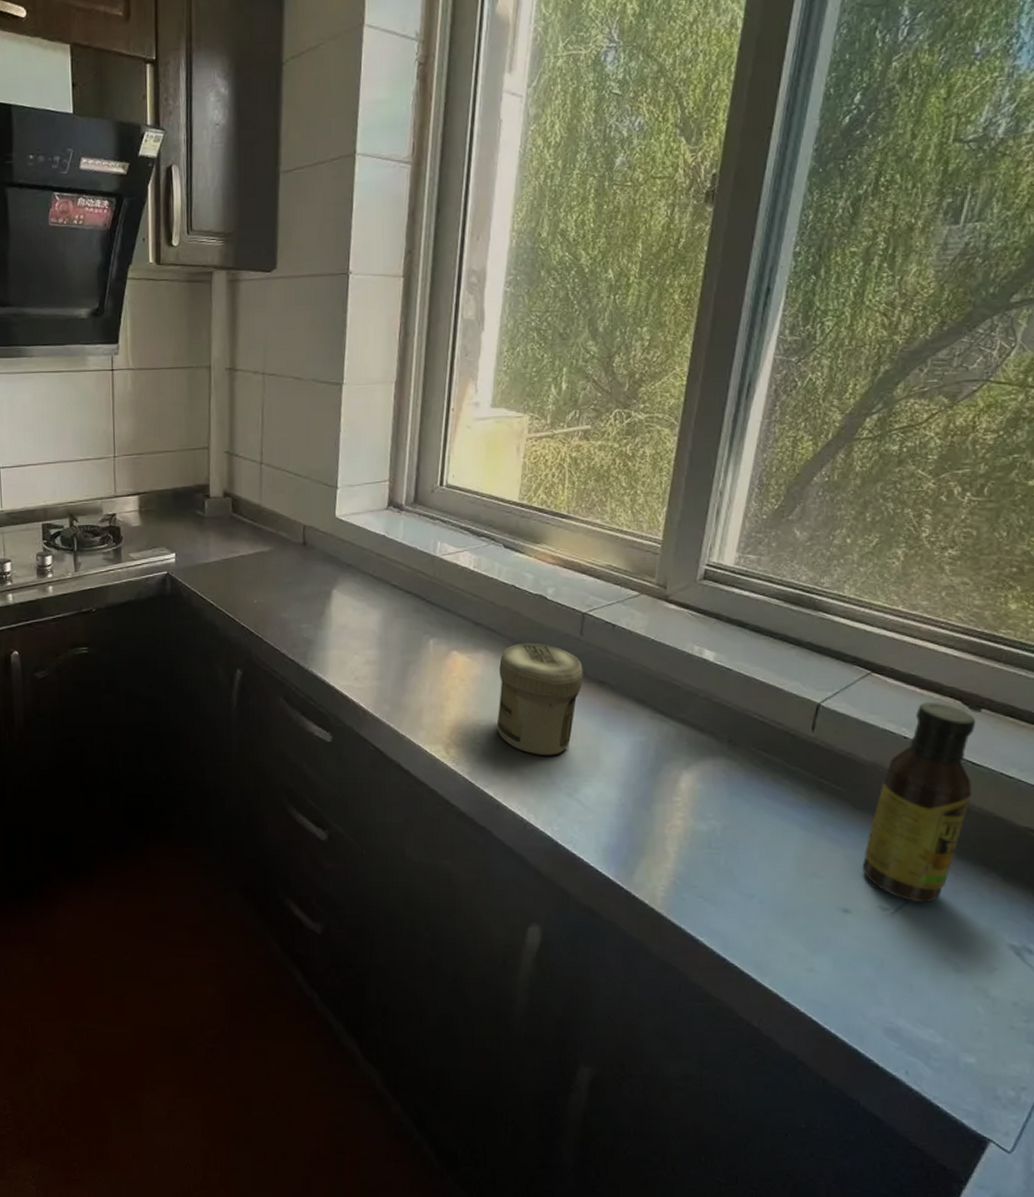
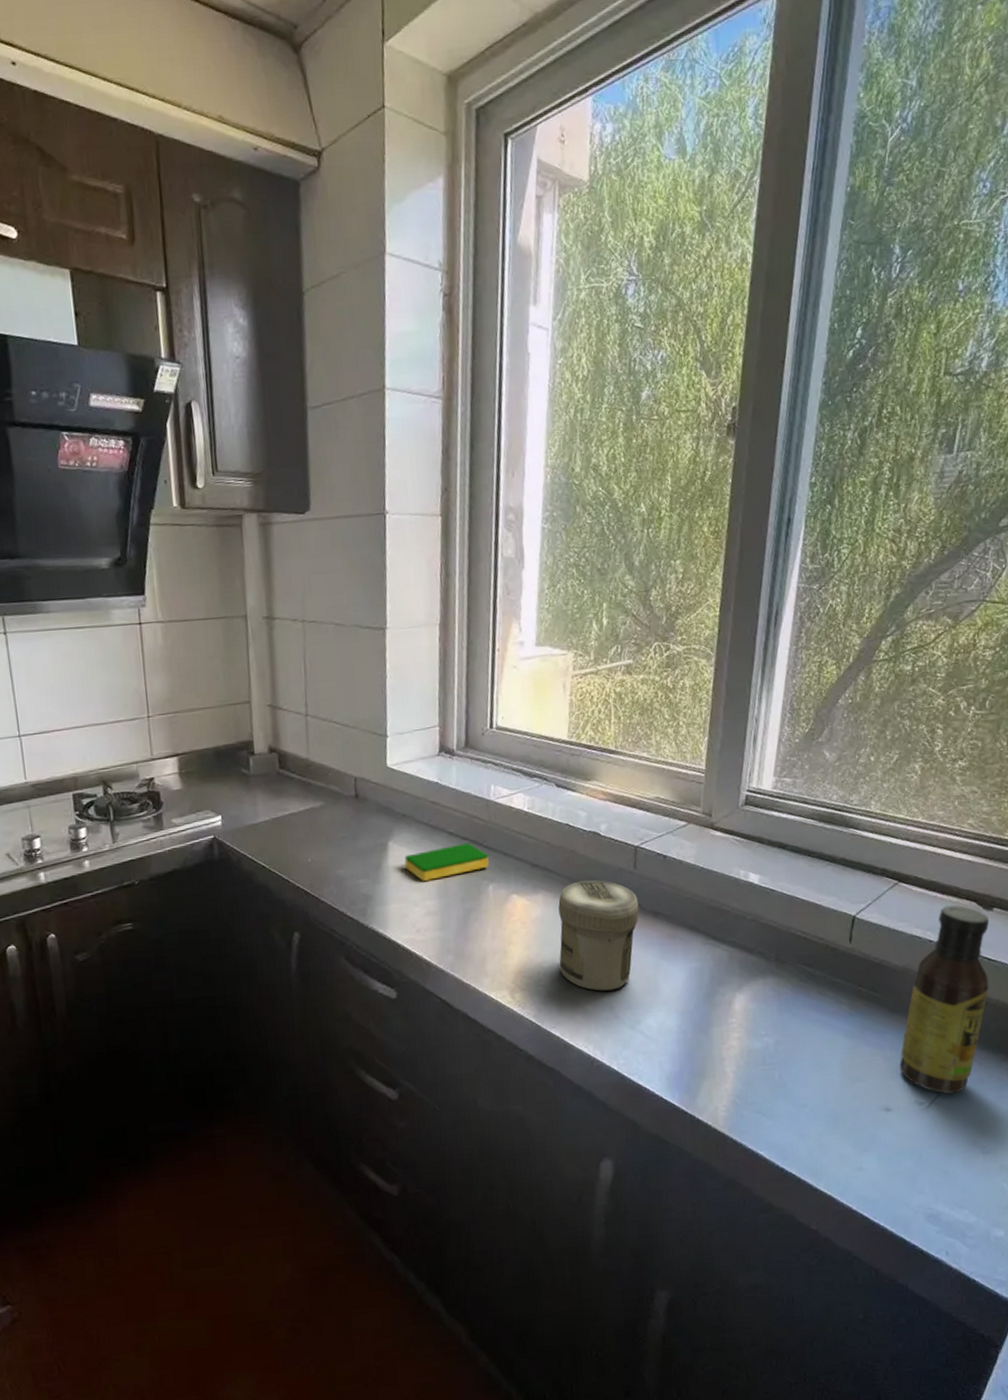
dish sponge: none [347,597,431,630] -> present [404,843,489,881]

